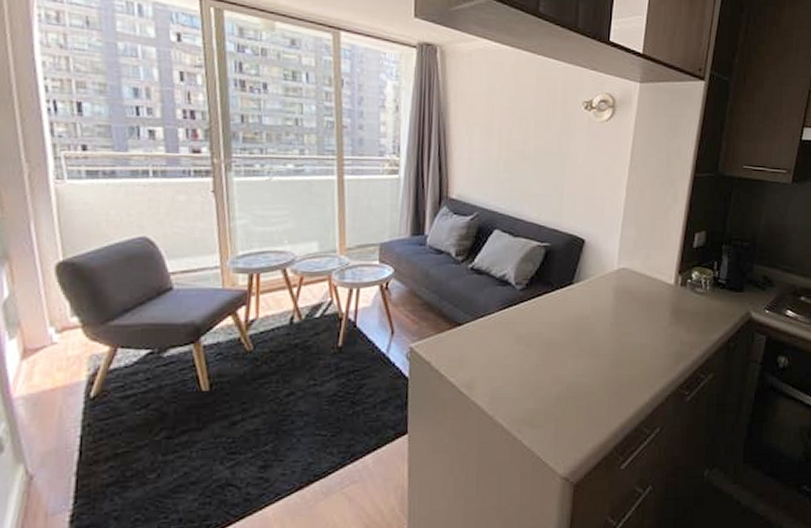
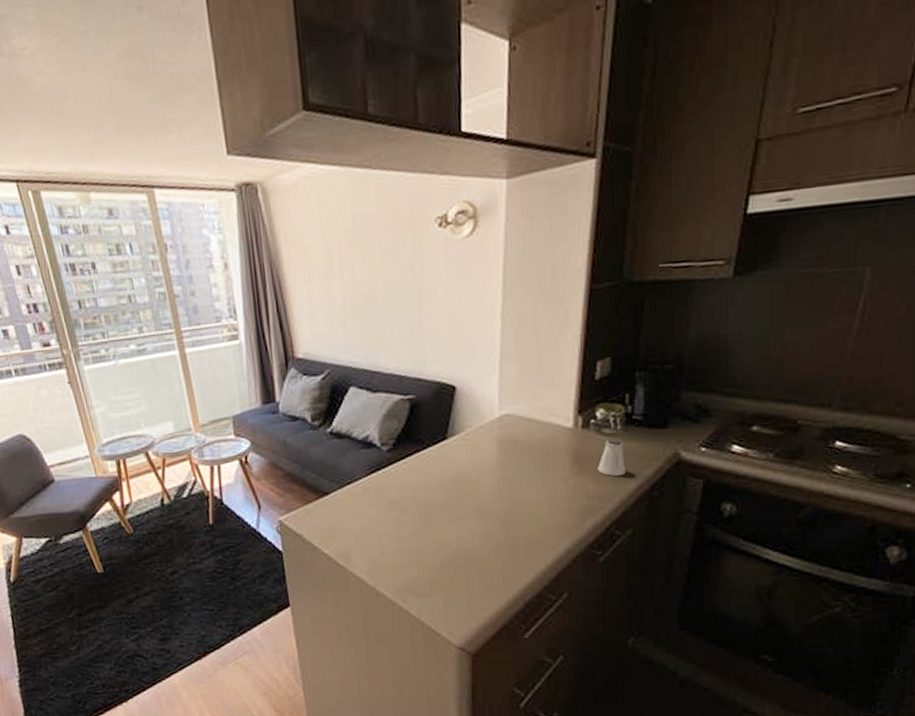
saltshaker: none [690,296,711,328] -> present [598,437,625,476]

